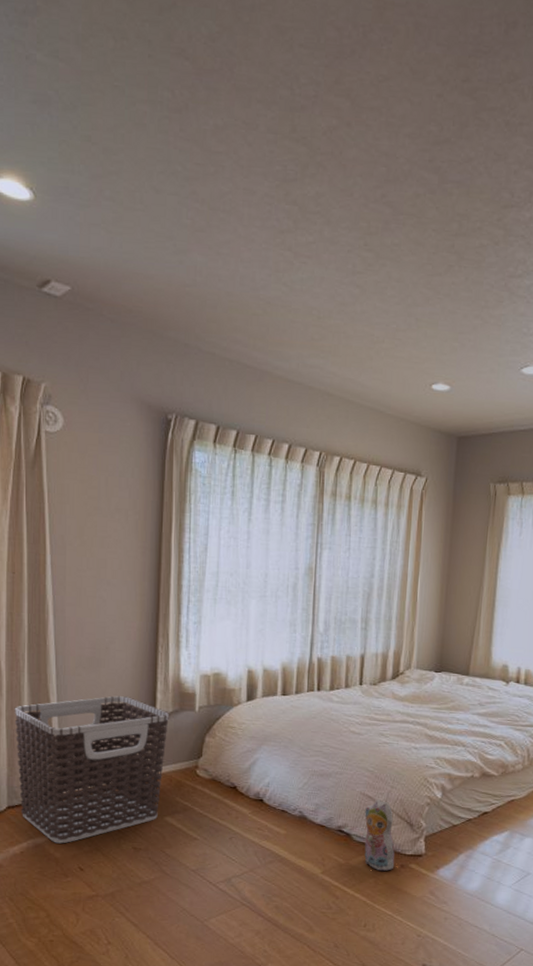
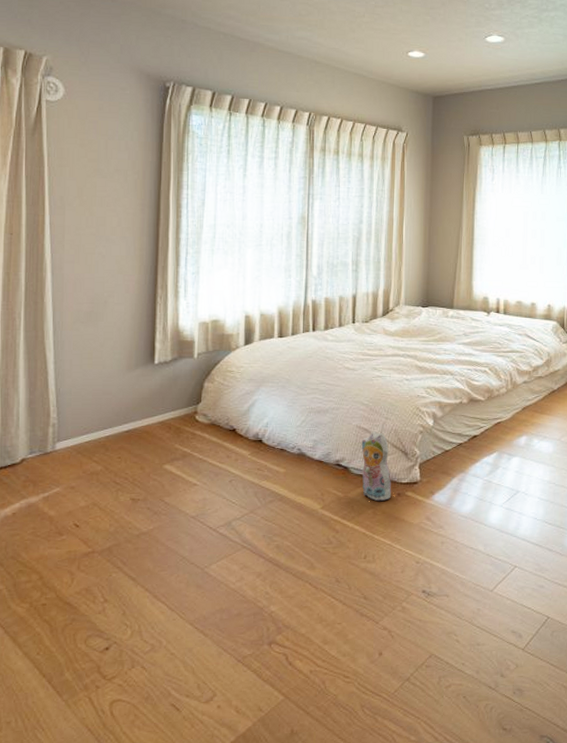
clothes hamper: present [14,696,170,844] -> none [9,348,169,501]

